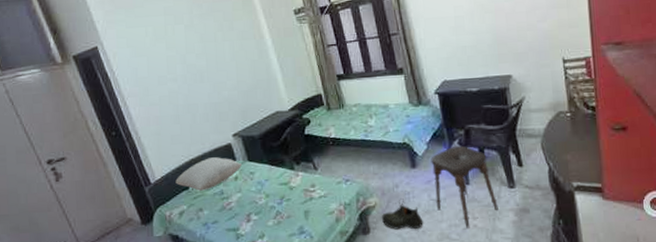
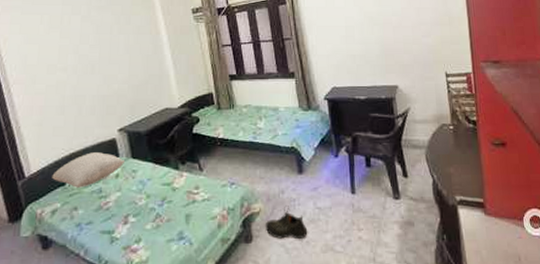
stool: present [431,145,499,228] -> none [318,153,384,240]

